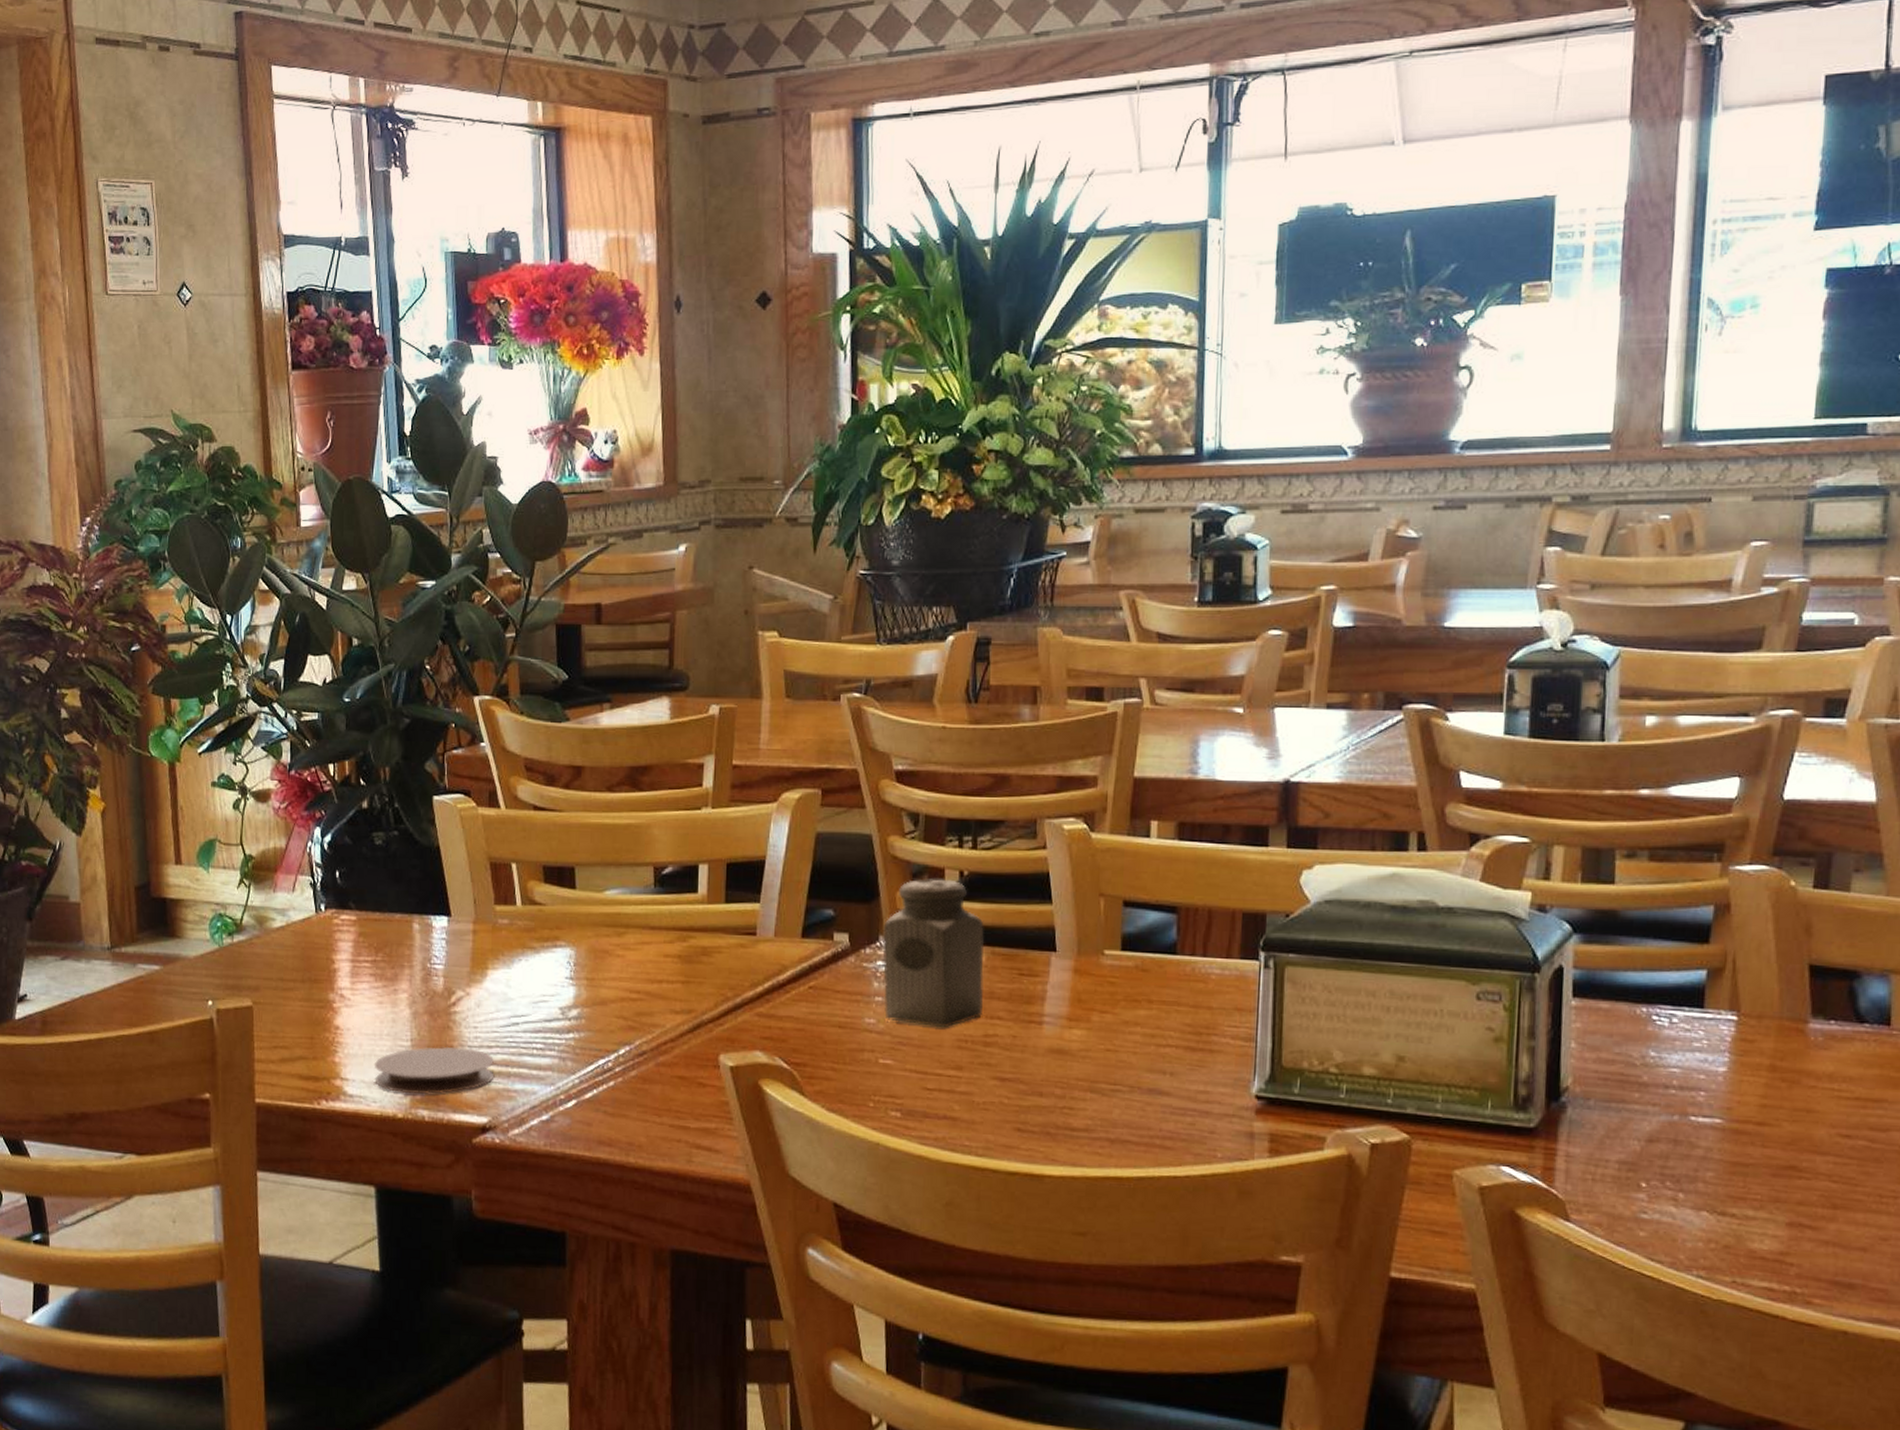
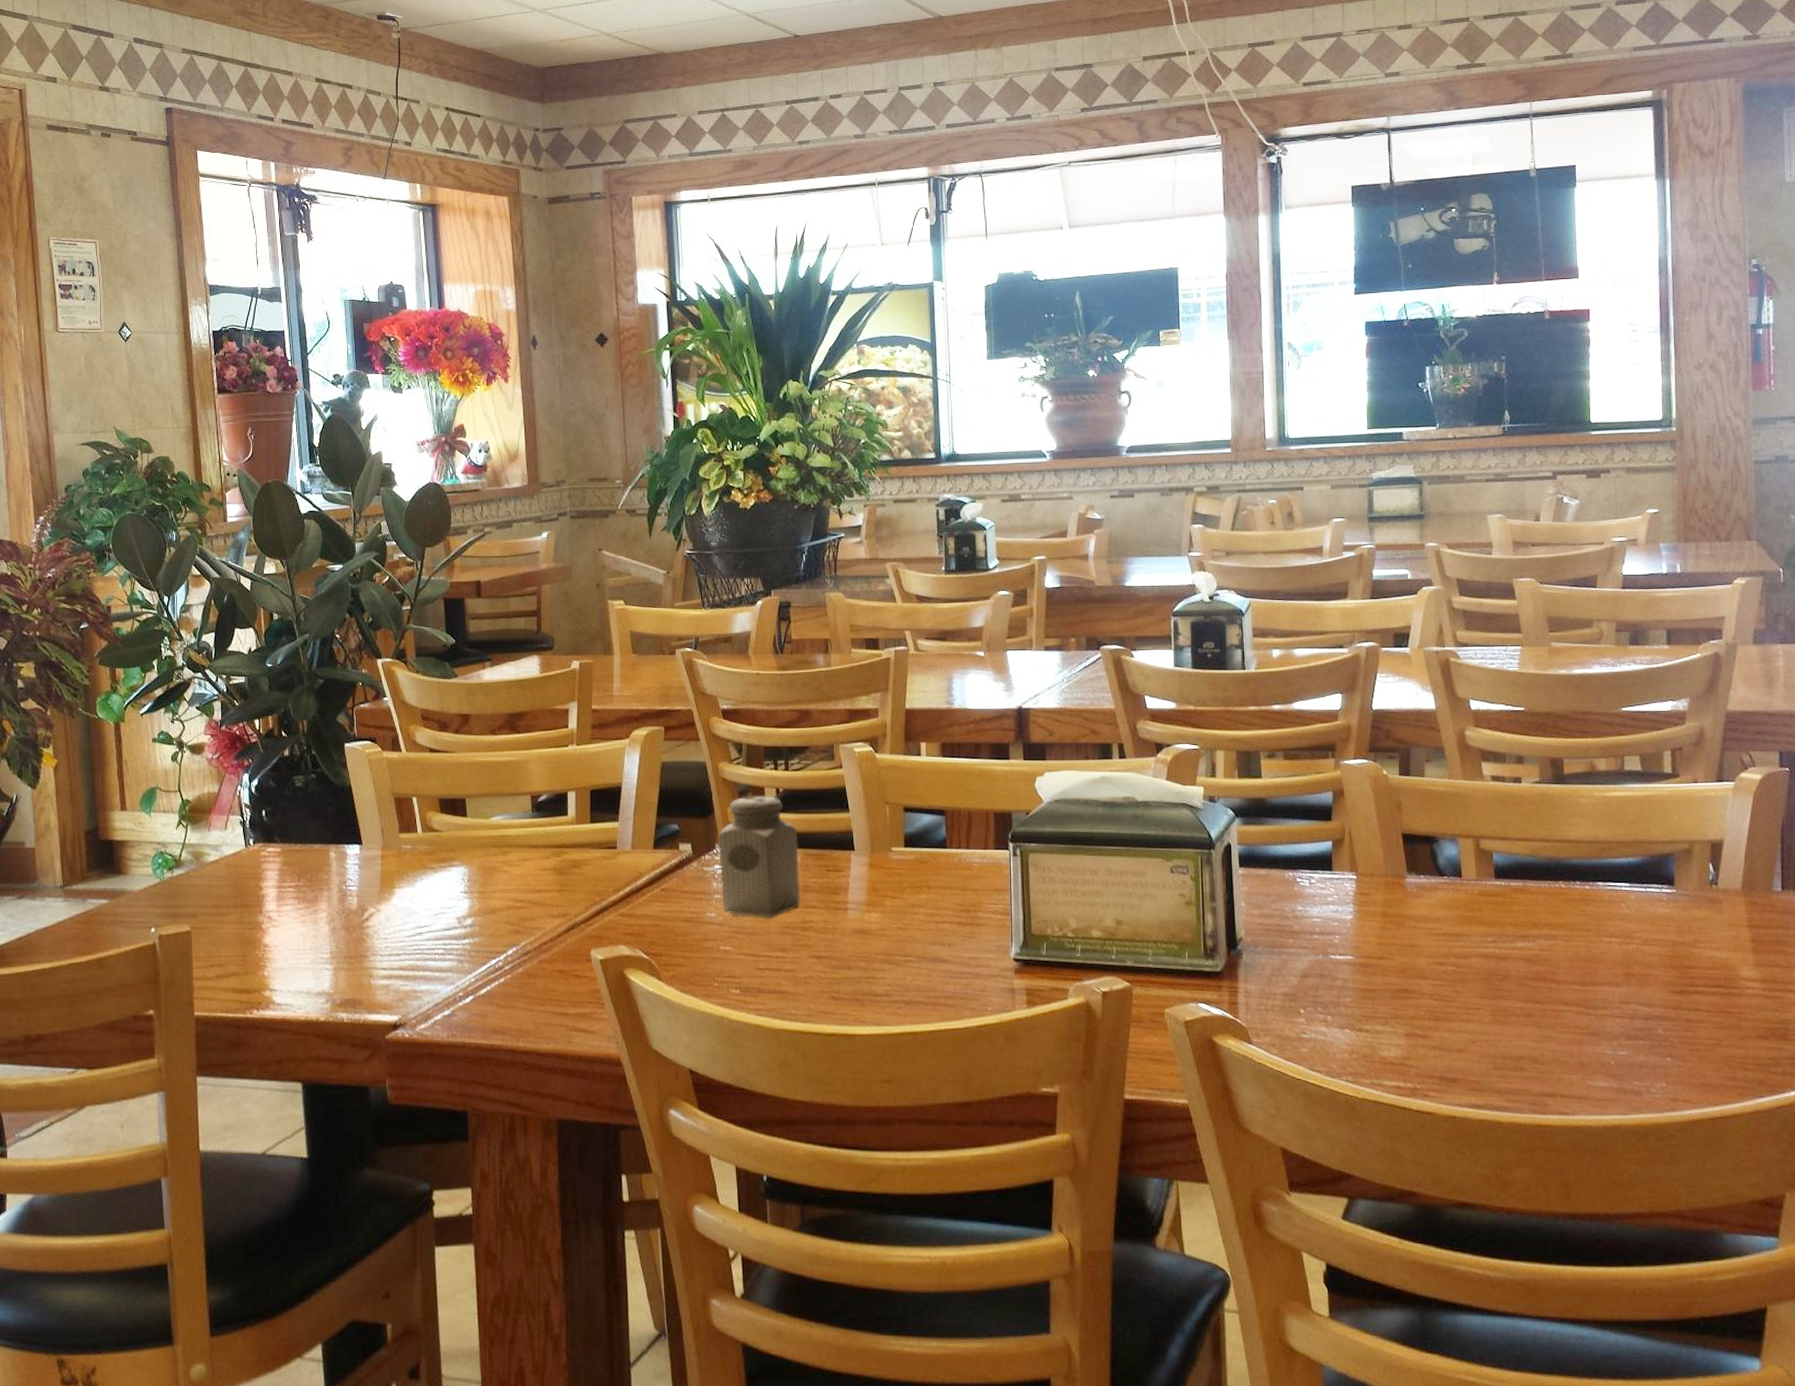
coaster: present [374,1046,495,1094] -> none [298,956,403,1000]

